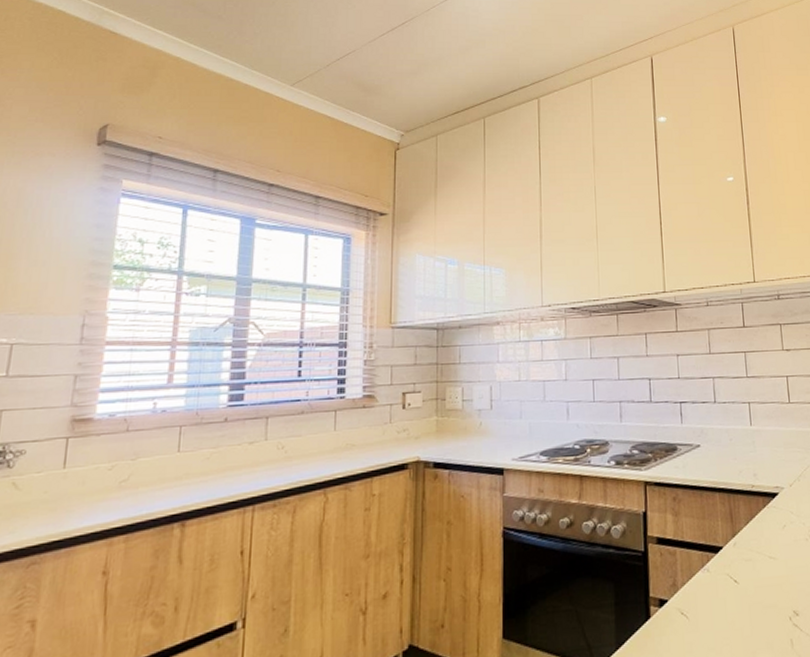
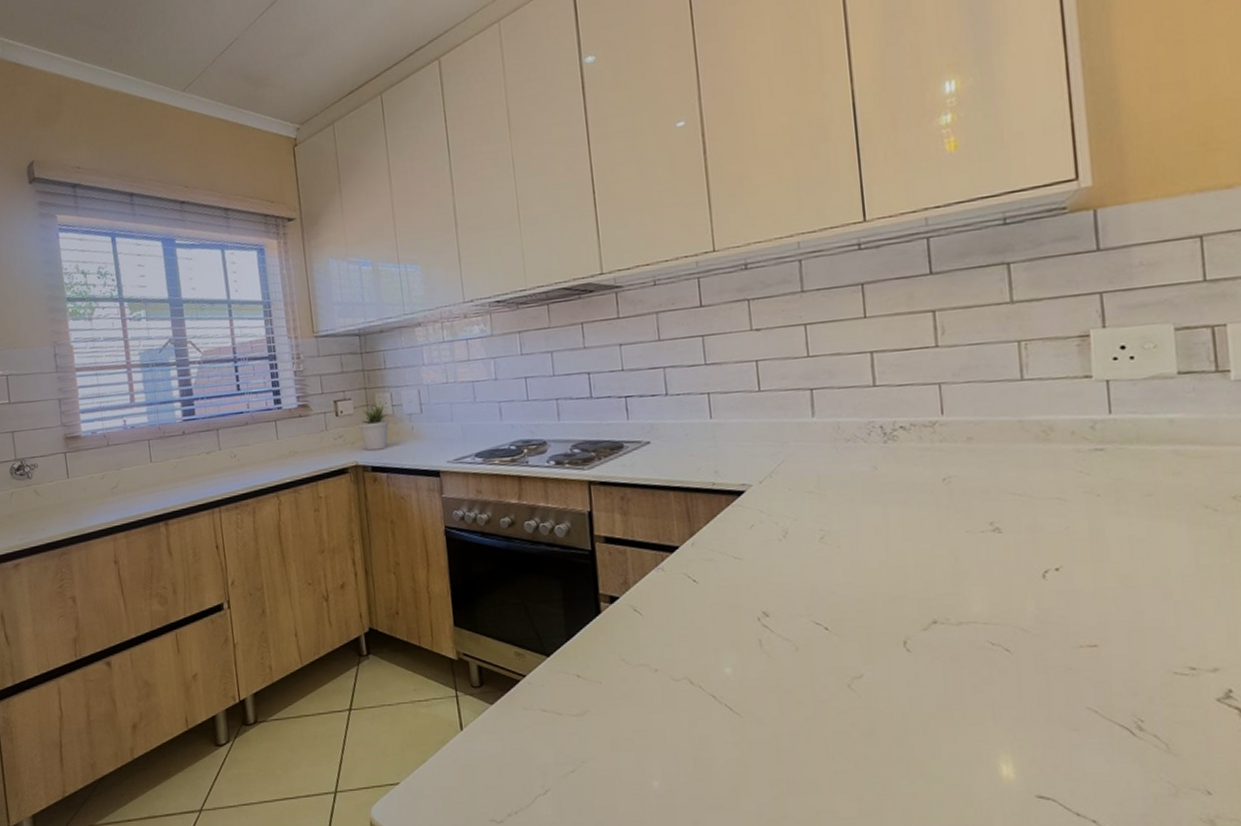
potted plant: none [425,398,458,446] -> present [358,403,389,451]

